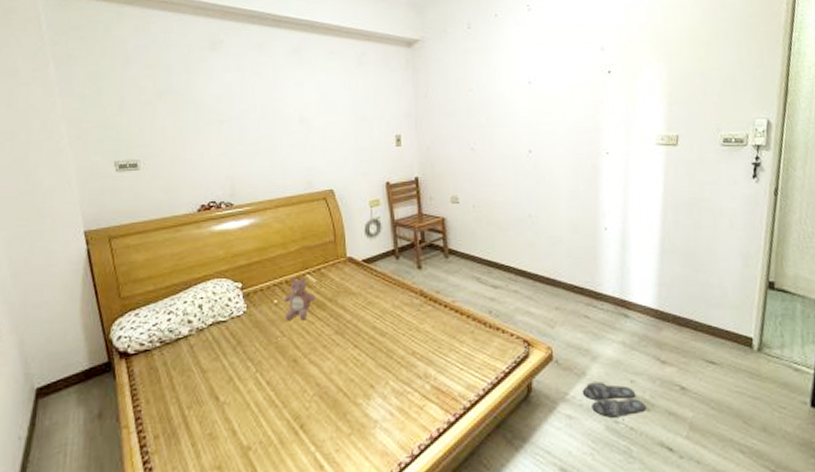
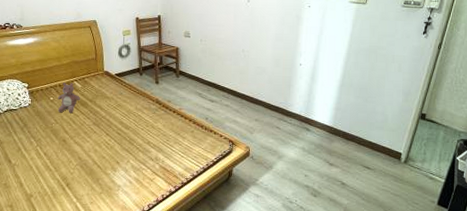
slippers: present [583,382,646,418] -> none [269,174,314,199]

